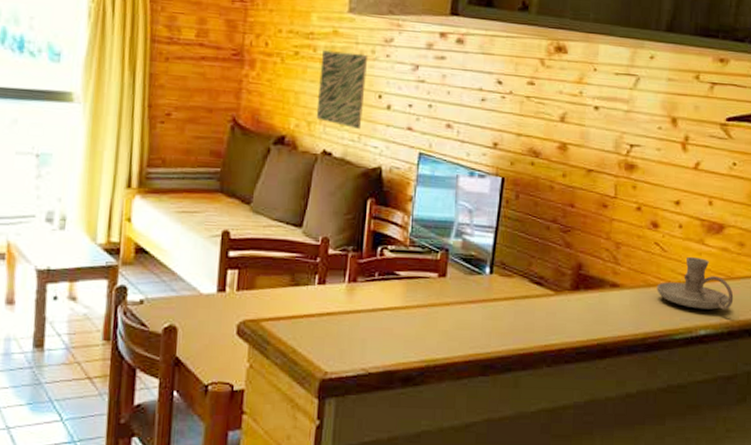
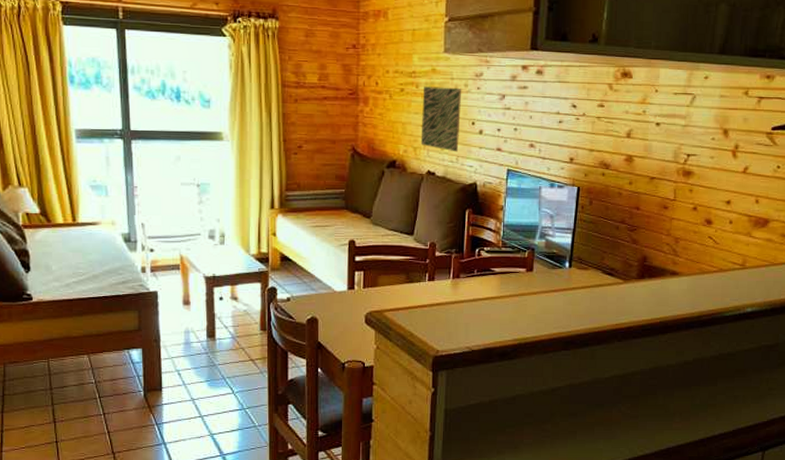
candle holder: present [657,256,734,310] -> none [710,247,776,291]

